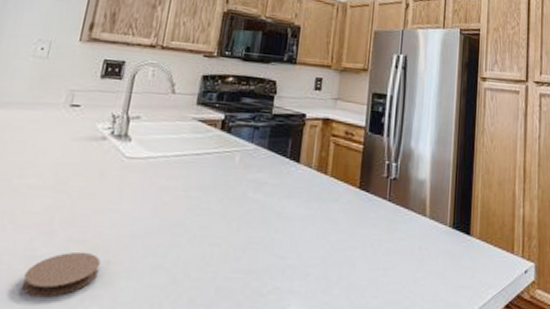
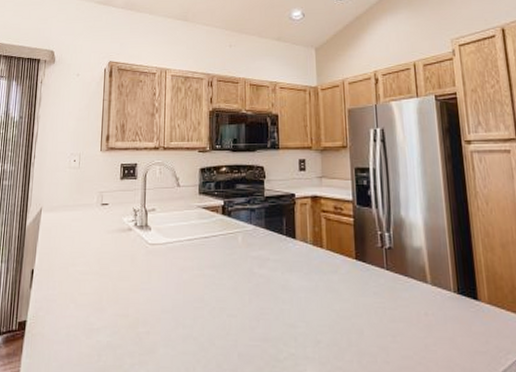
coaster: present [22,251,101,298] -> none [87,324,142,363]

